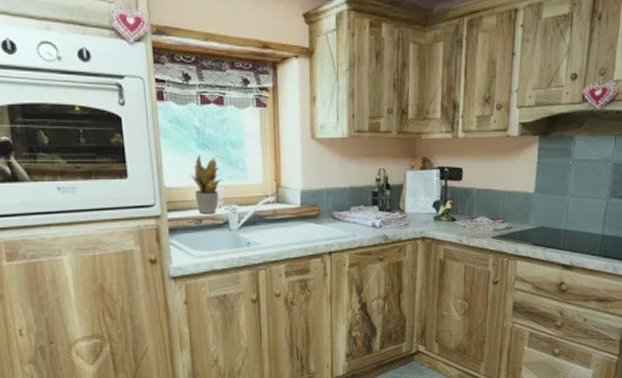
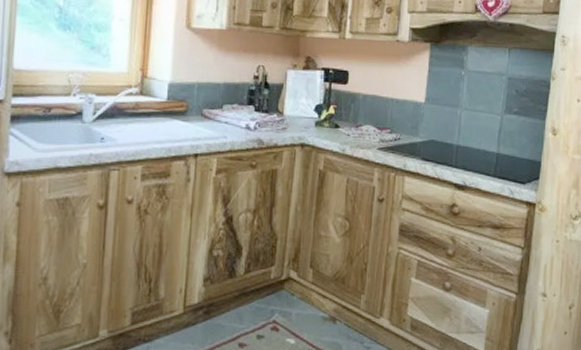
potted plant: present [191,155,224,214] -> none [46,36,83,103]

